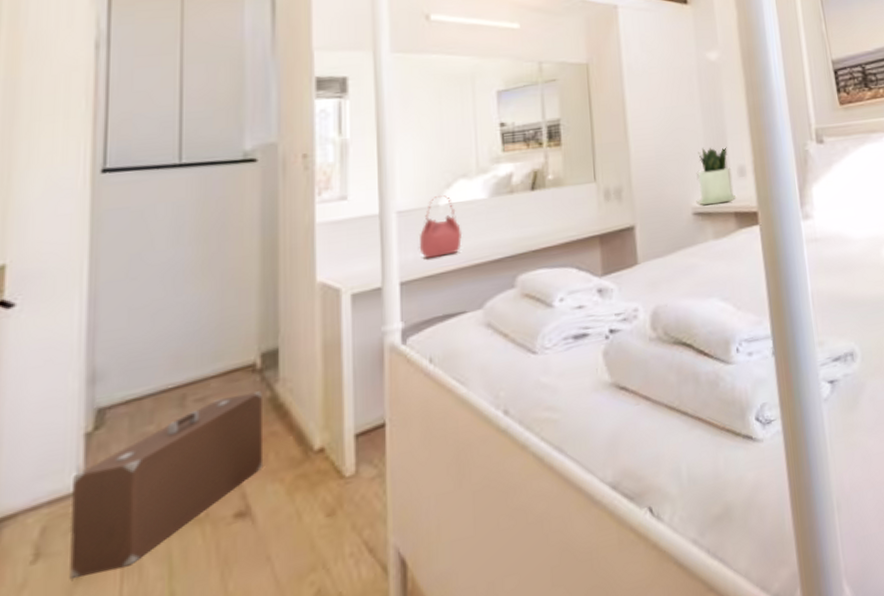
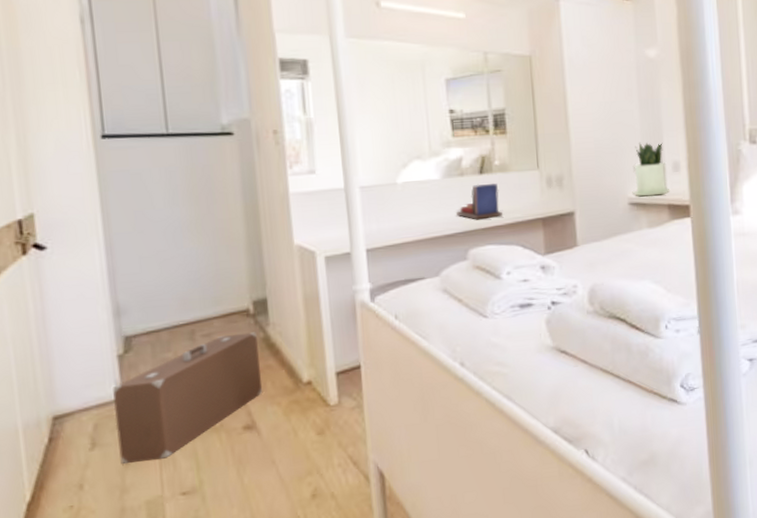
handbag: present [420,195,463,258] -> none [381,174,419,230]
book: none [503,200,555,242] -> present [455,184,502,220]

